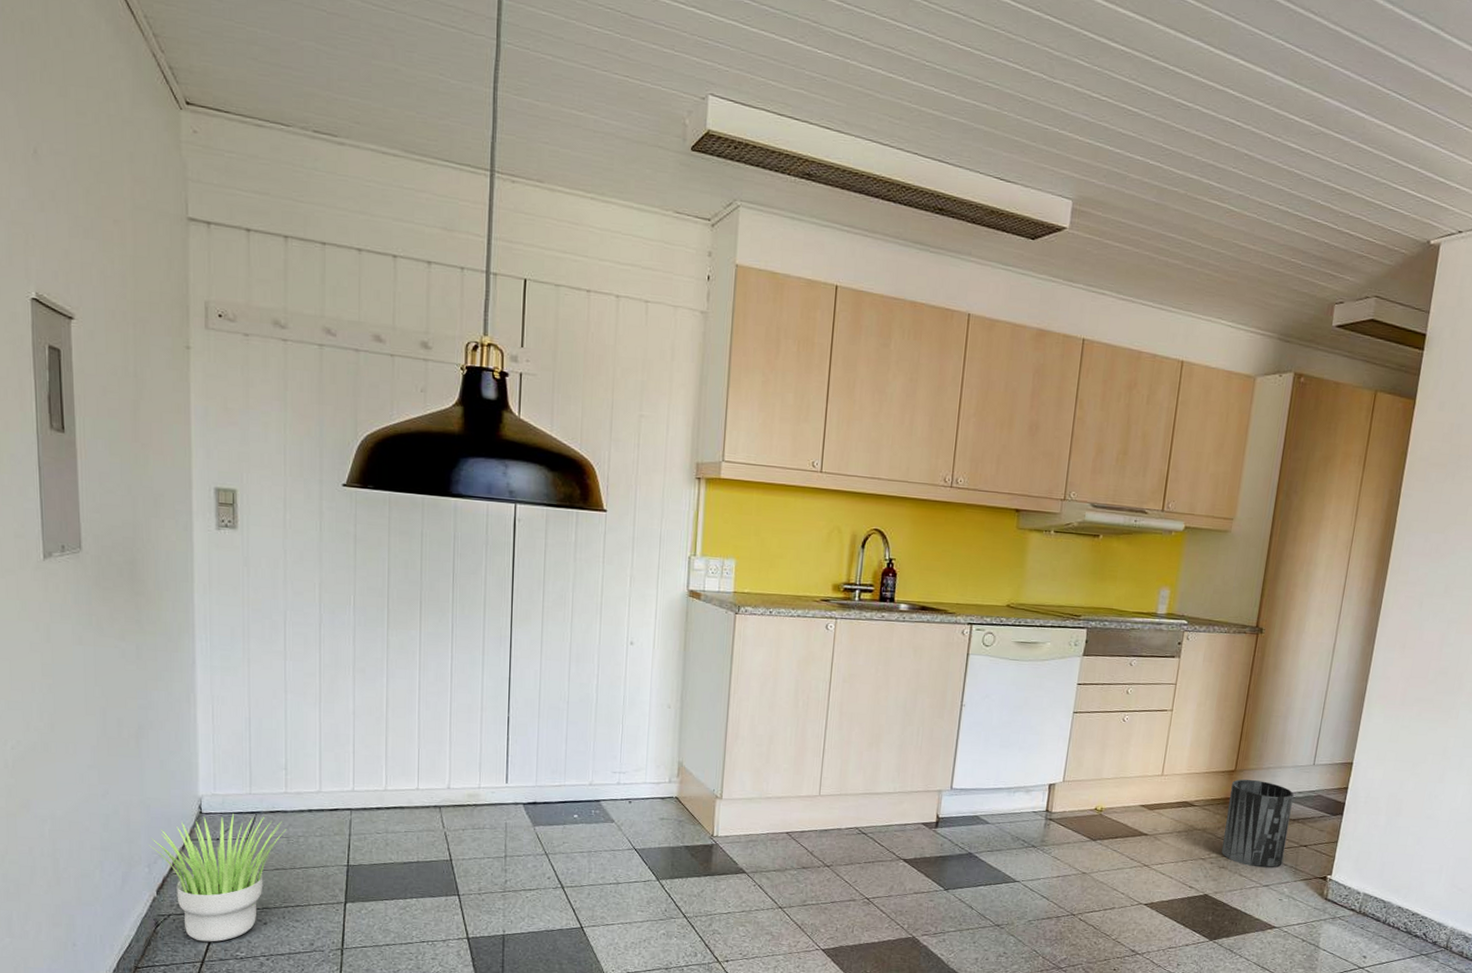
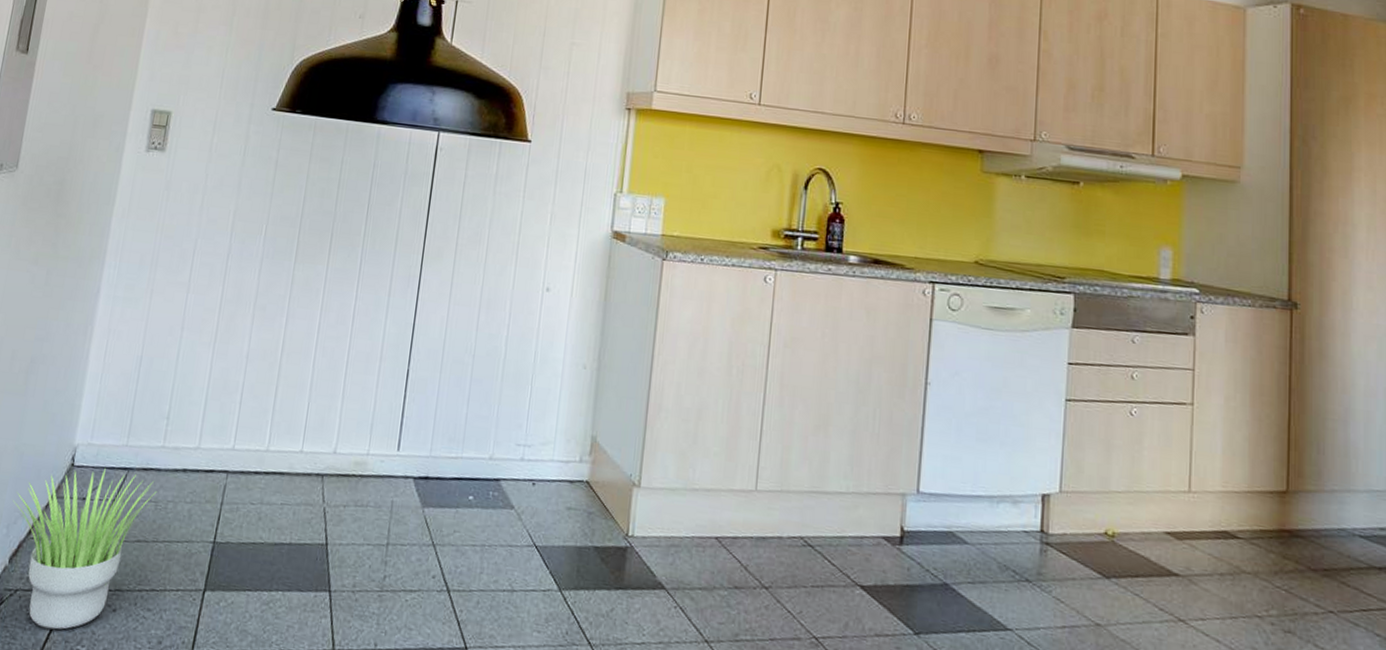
trash can: present [1222,779,1294,869] -> none [1284,504,1373,640]

